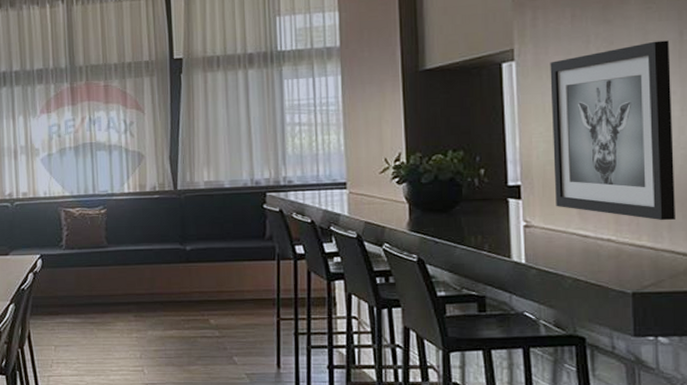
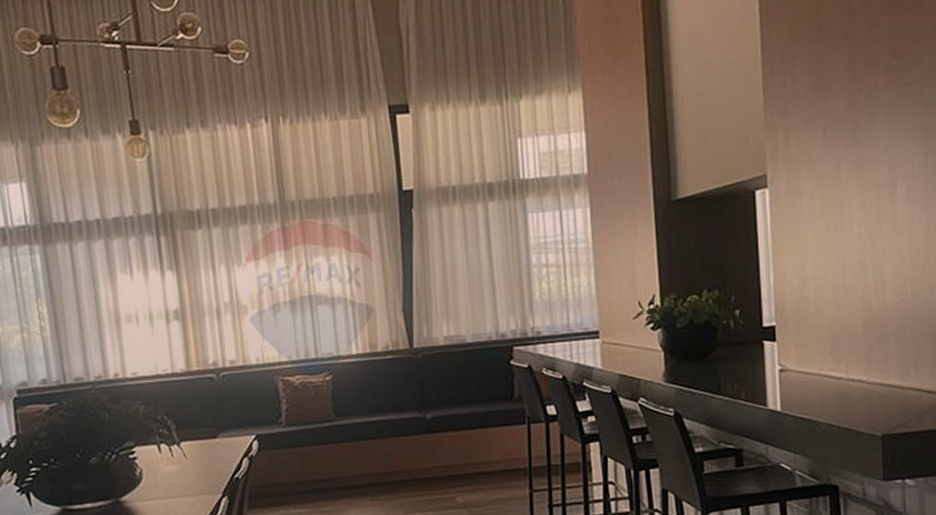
wall art: present [550,40,675,221] -> none [802,163,921,358]

